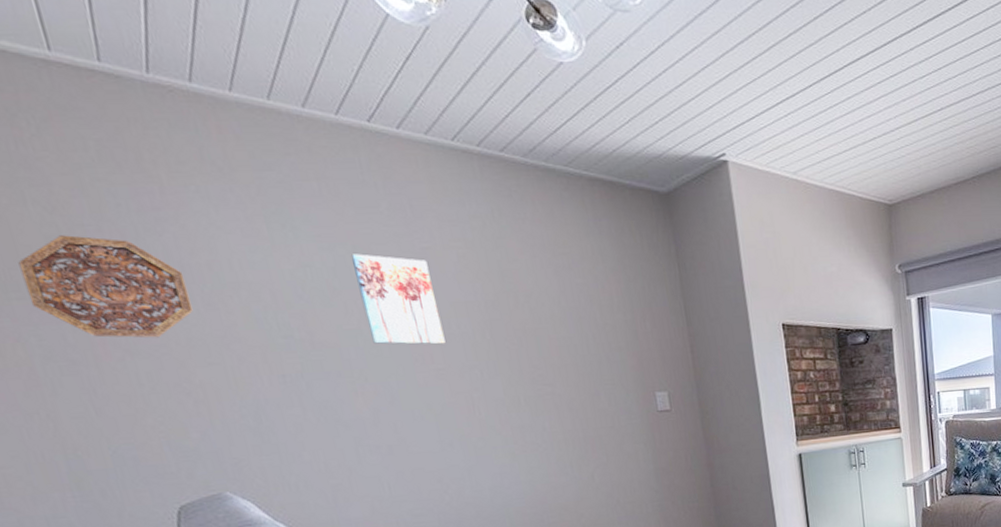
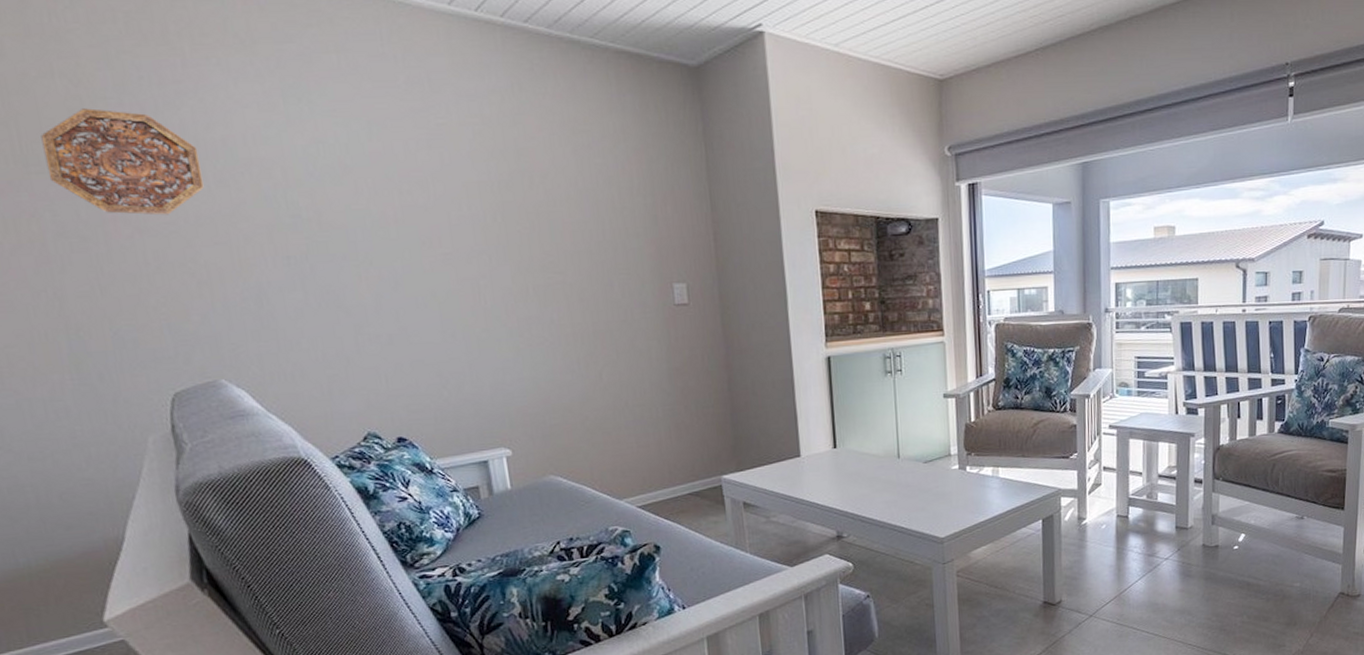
wall art: present [350,254,446,345] -> none [364,129,455,227]

